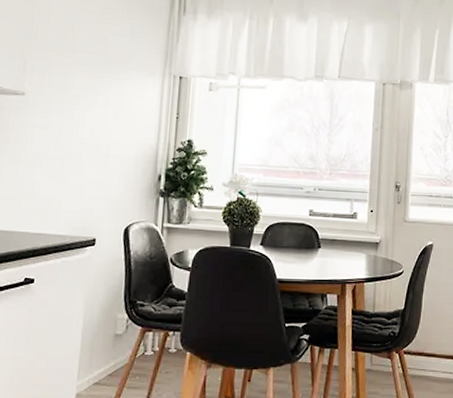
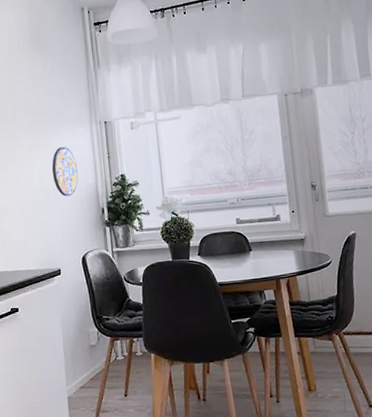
manhole cover: none [106,97,139,155] -> present [52,147,79,197]

